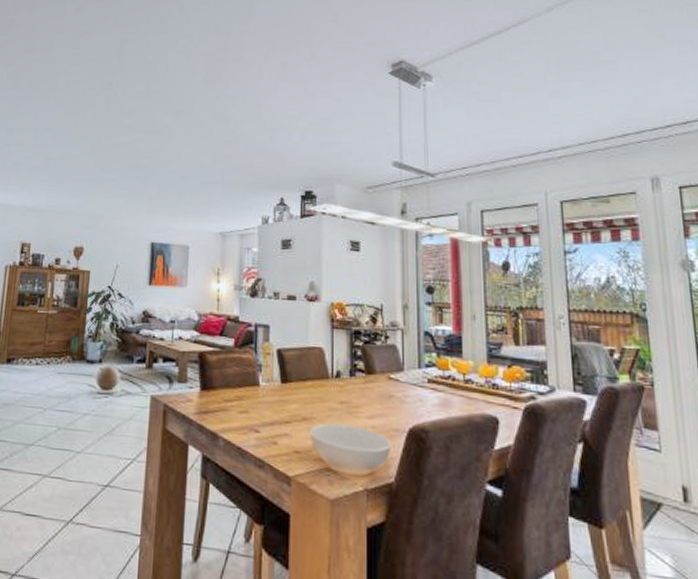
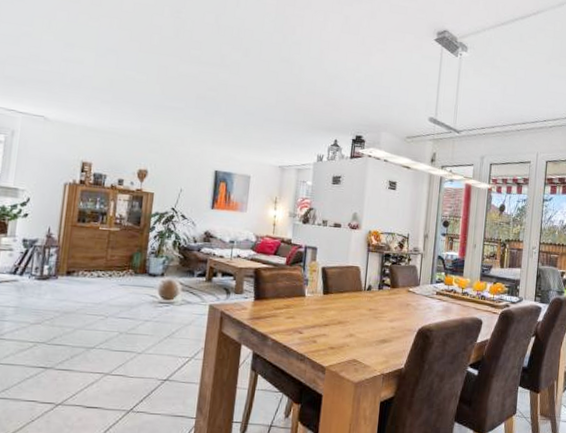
bowl: present [310,423,391,476] -> none [343,326,405,364]

